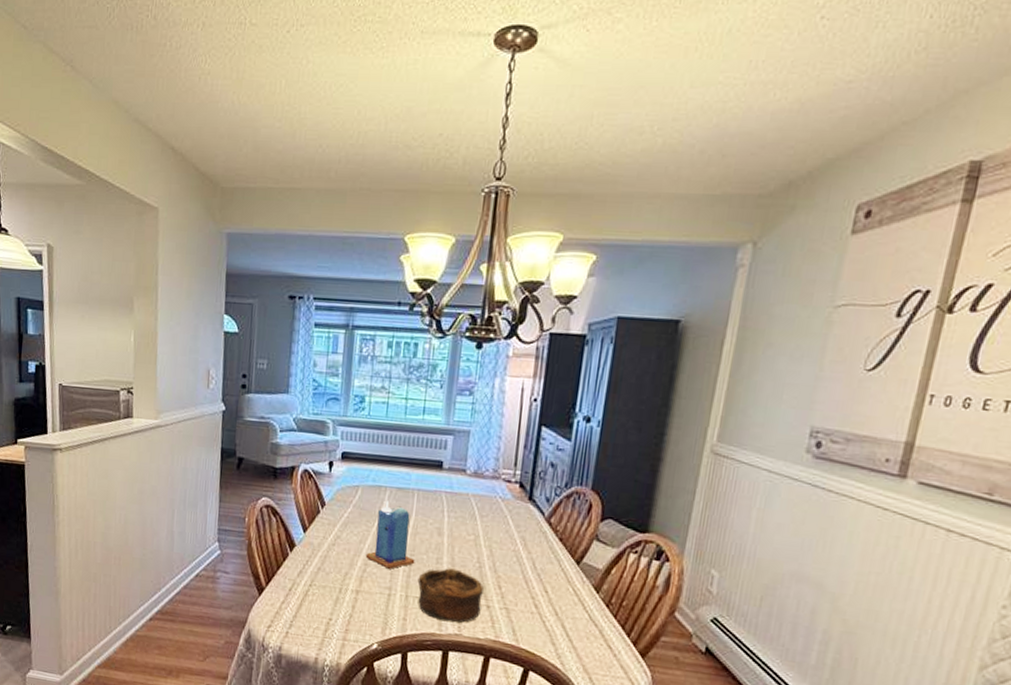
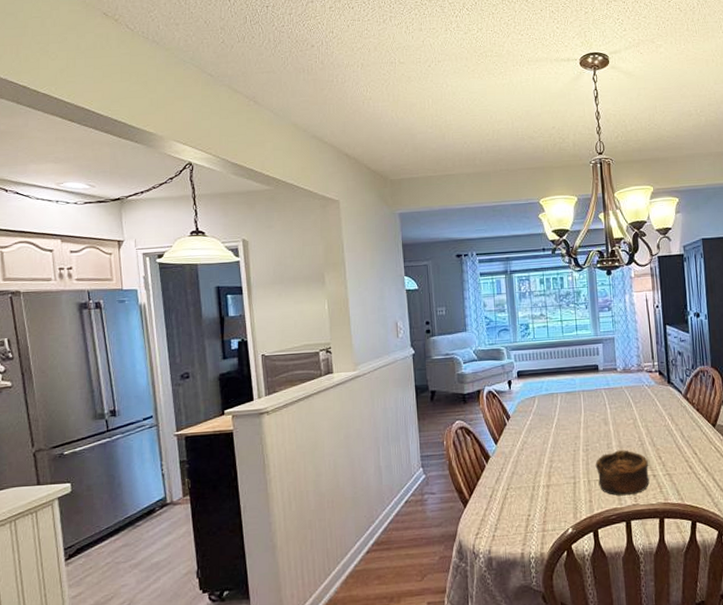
candle: present [365,500,415,569] -> none [550,404,591,461]

